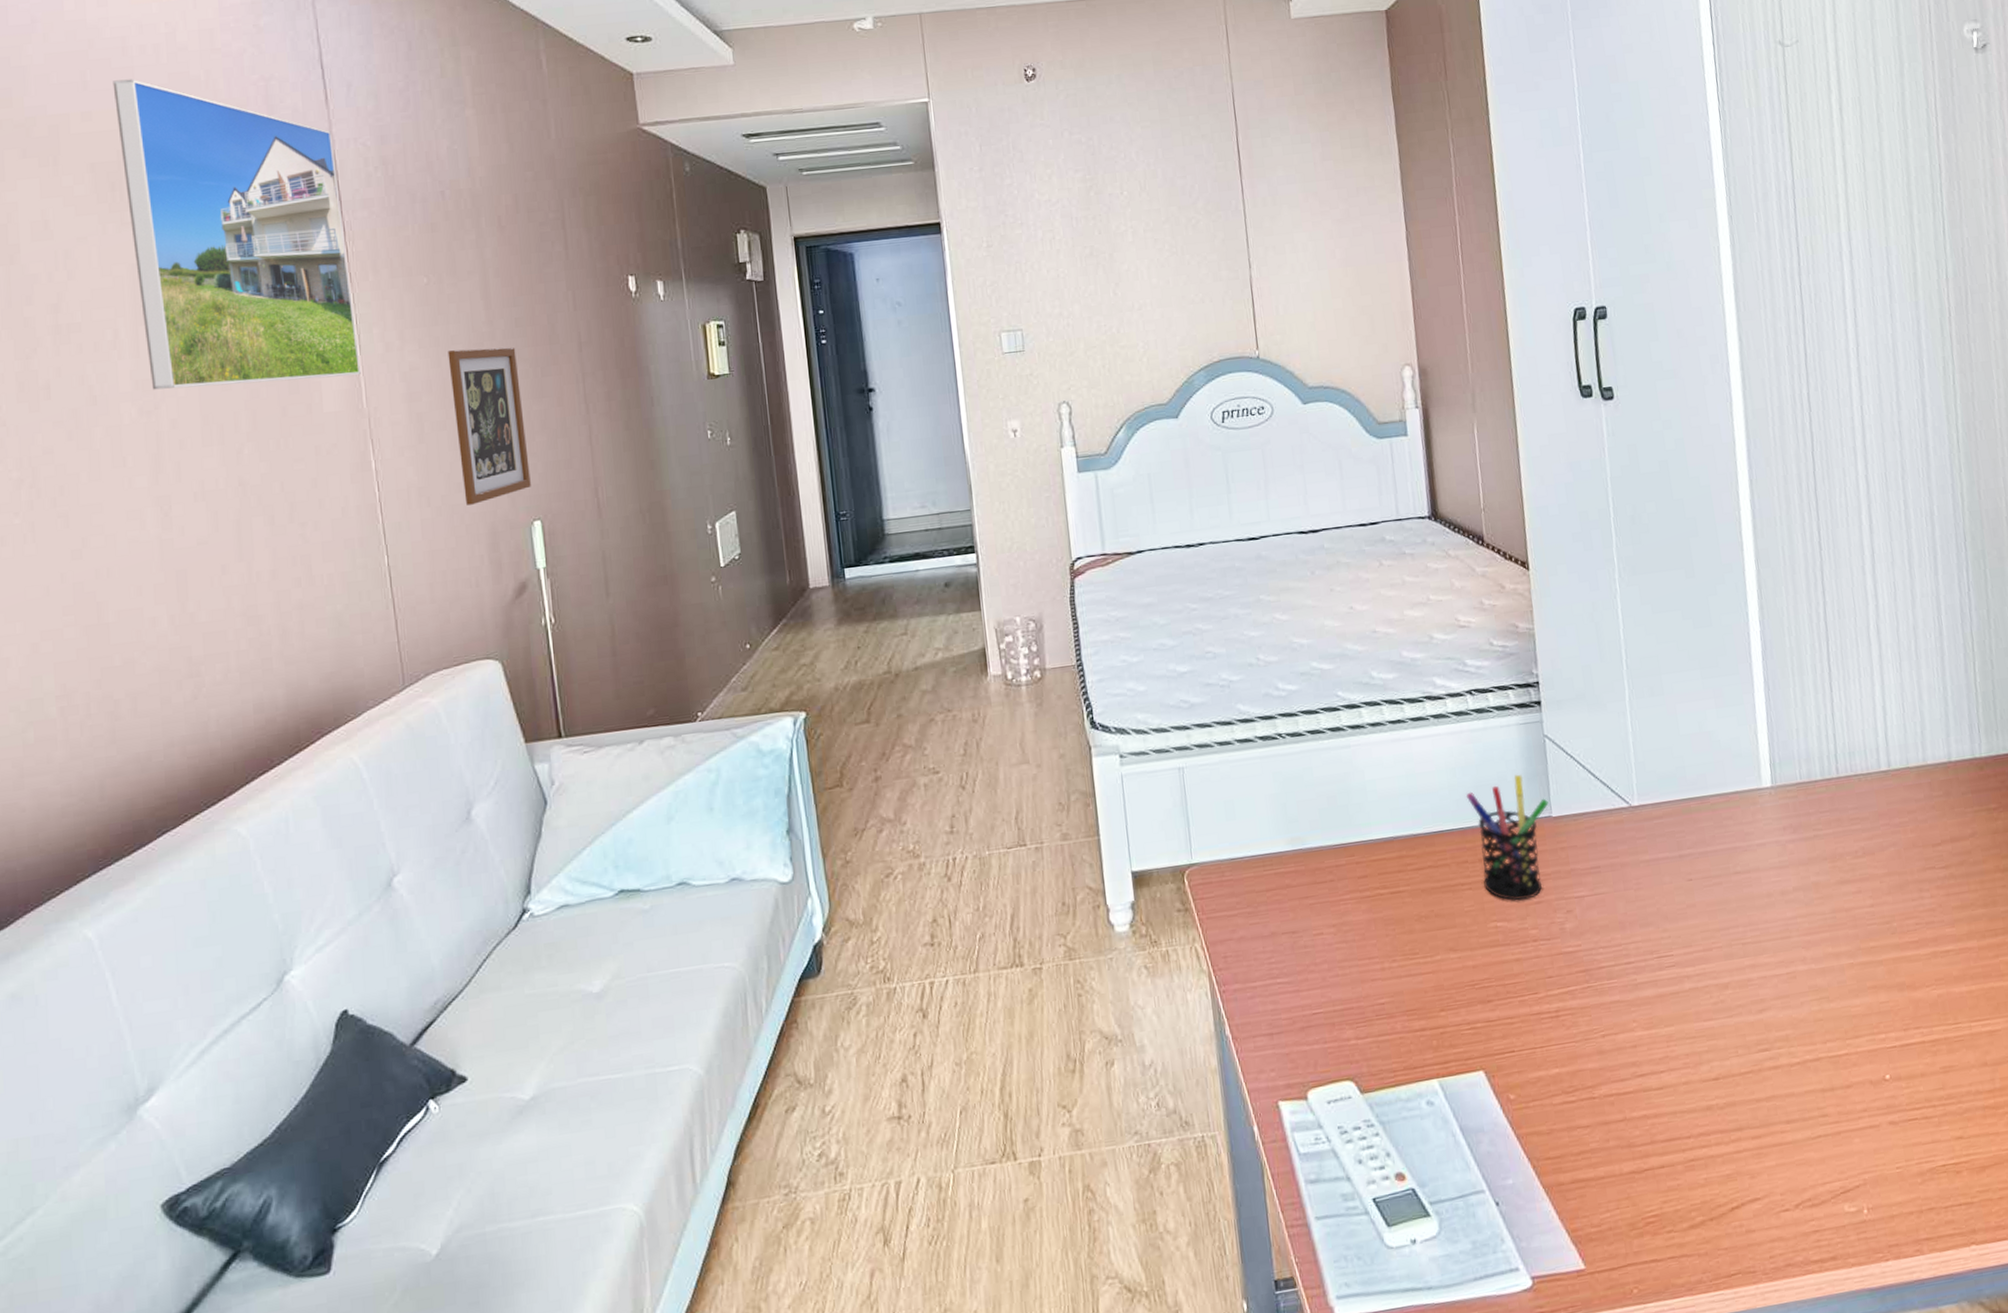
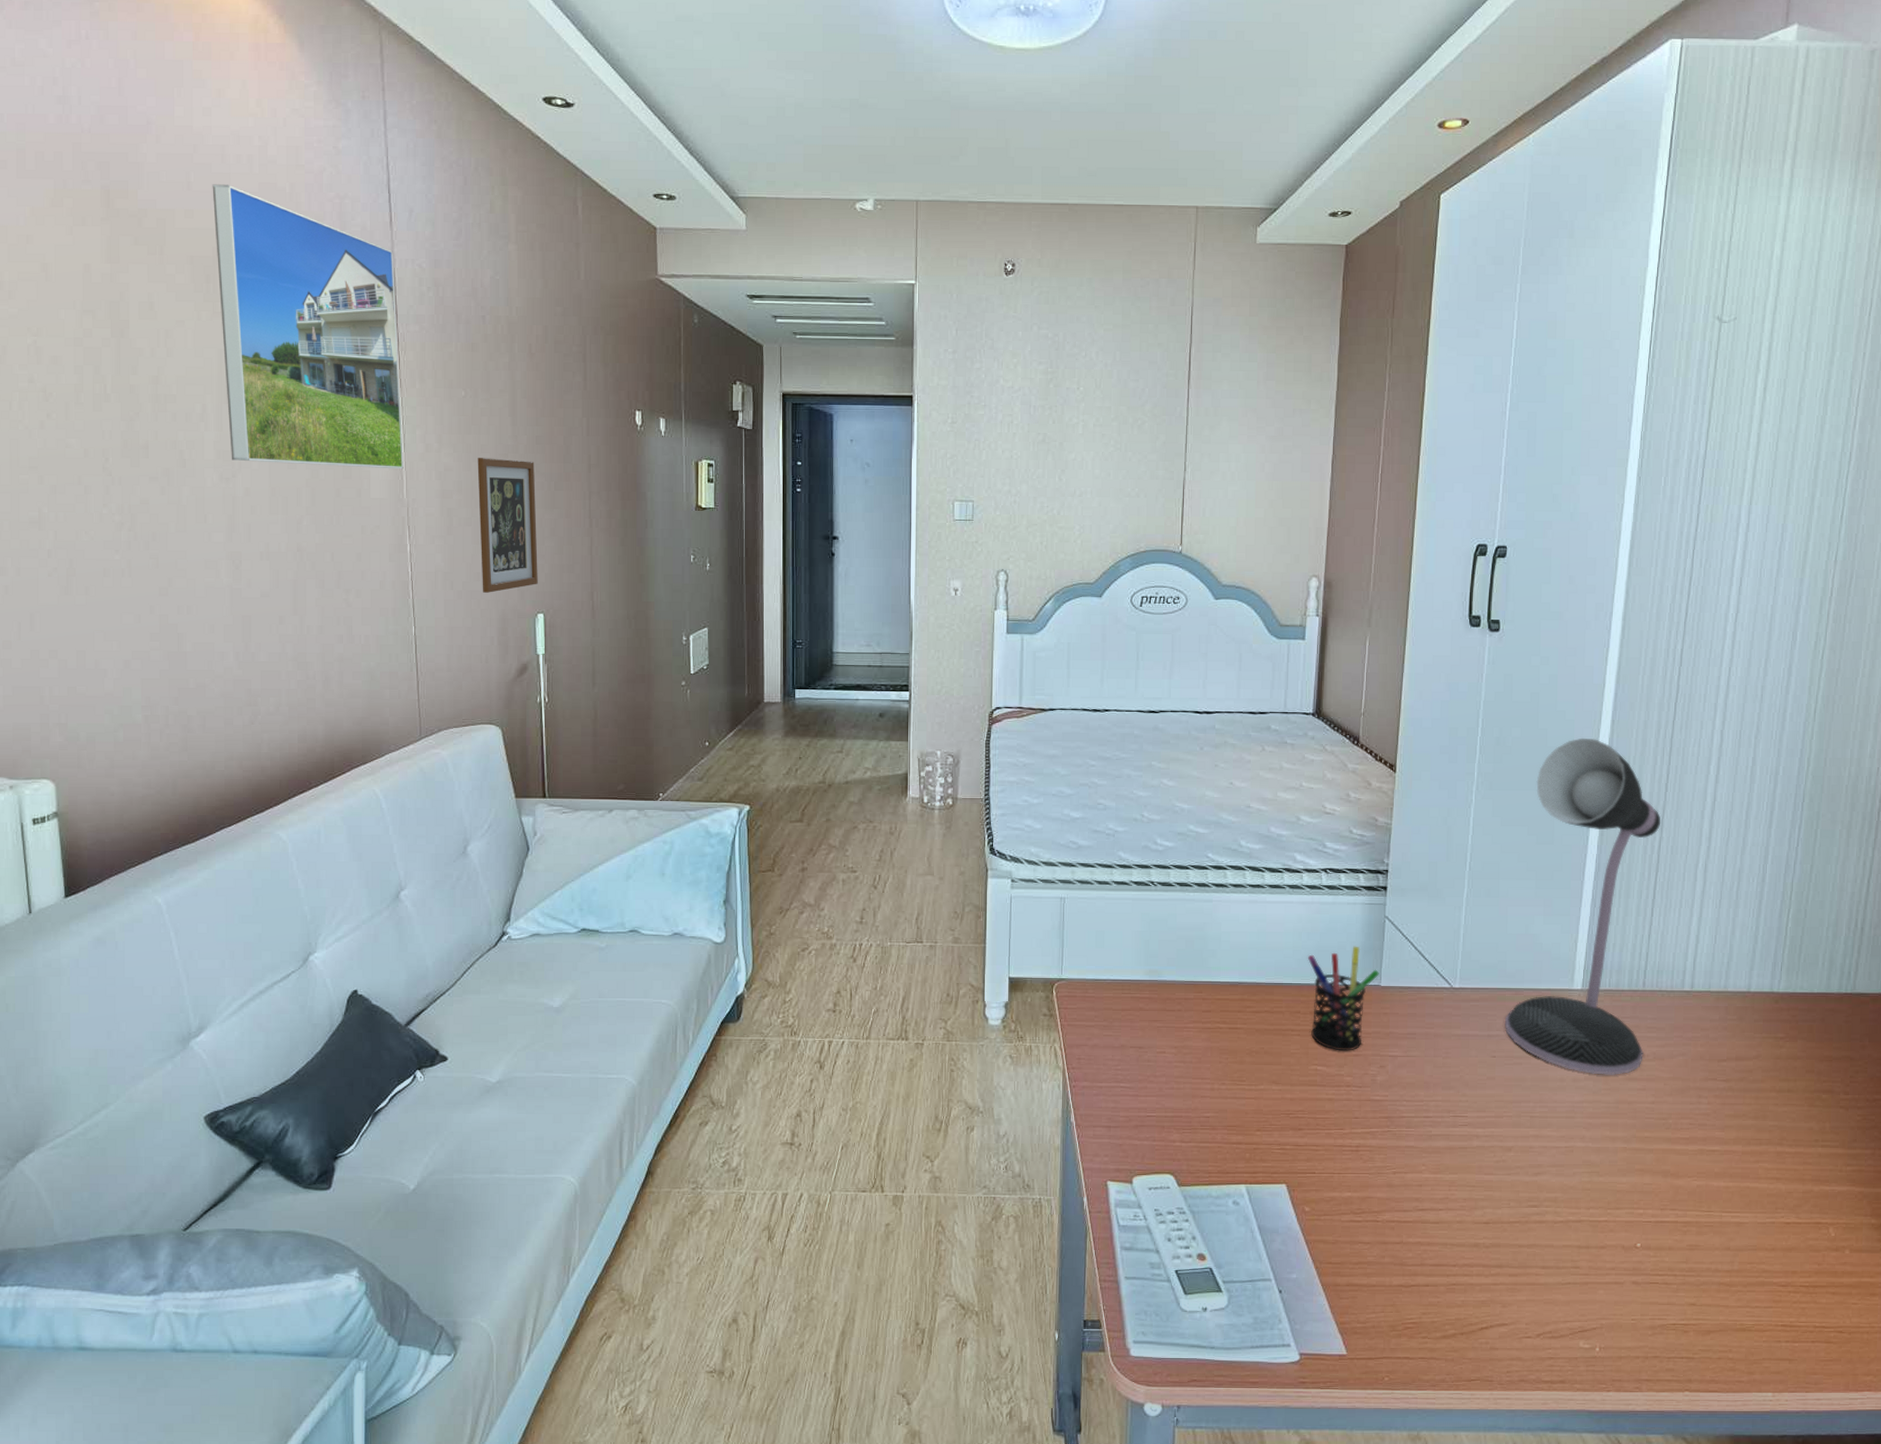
desk lamp: none [1681,503,1852,883] -> present [1504,737,1661,1075]

